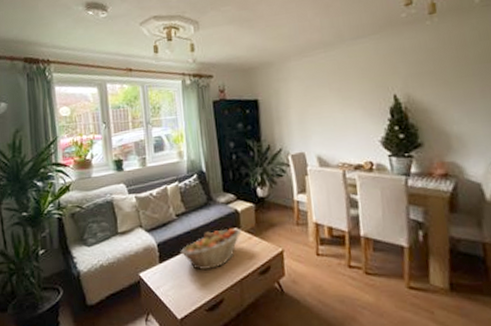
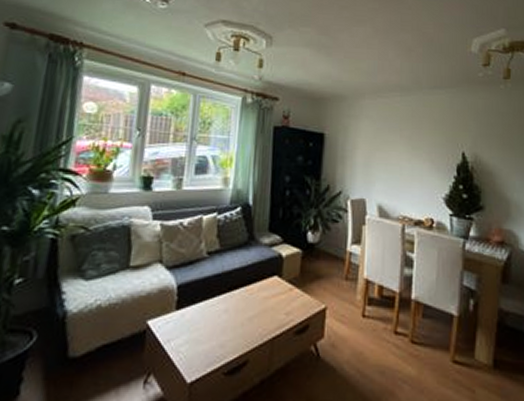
fruit basket: present [180,228,242,270] -> none [204,275,282,323]

